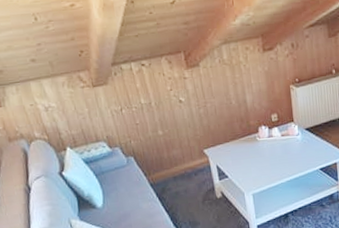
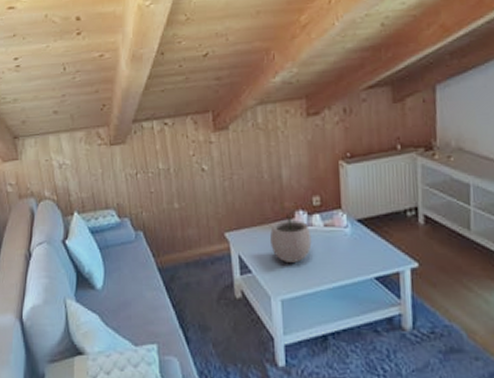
plant pot: none [240,128,273,166] -> present [270,211,312,262]

